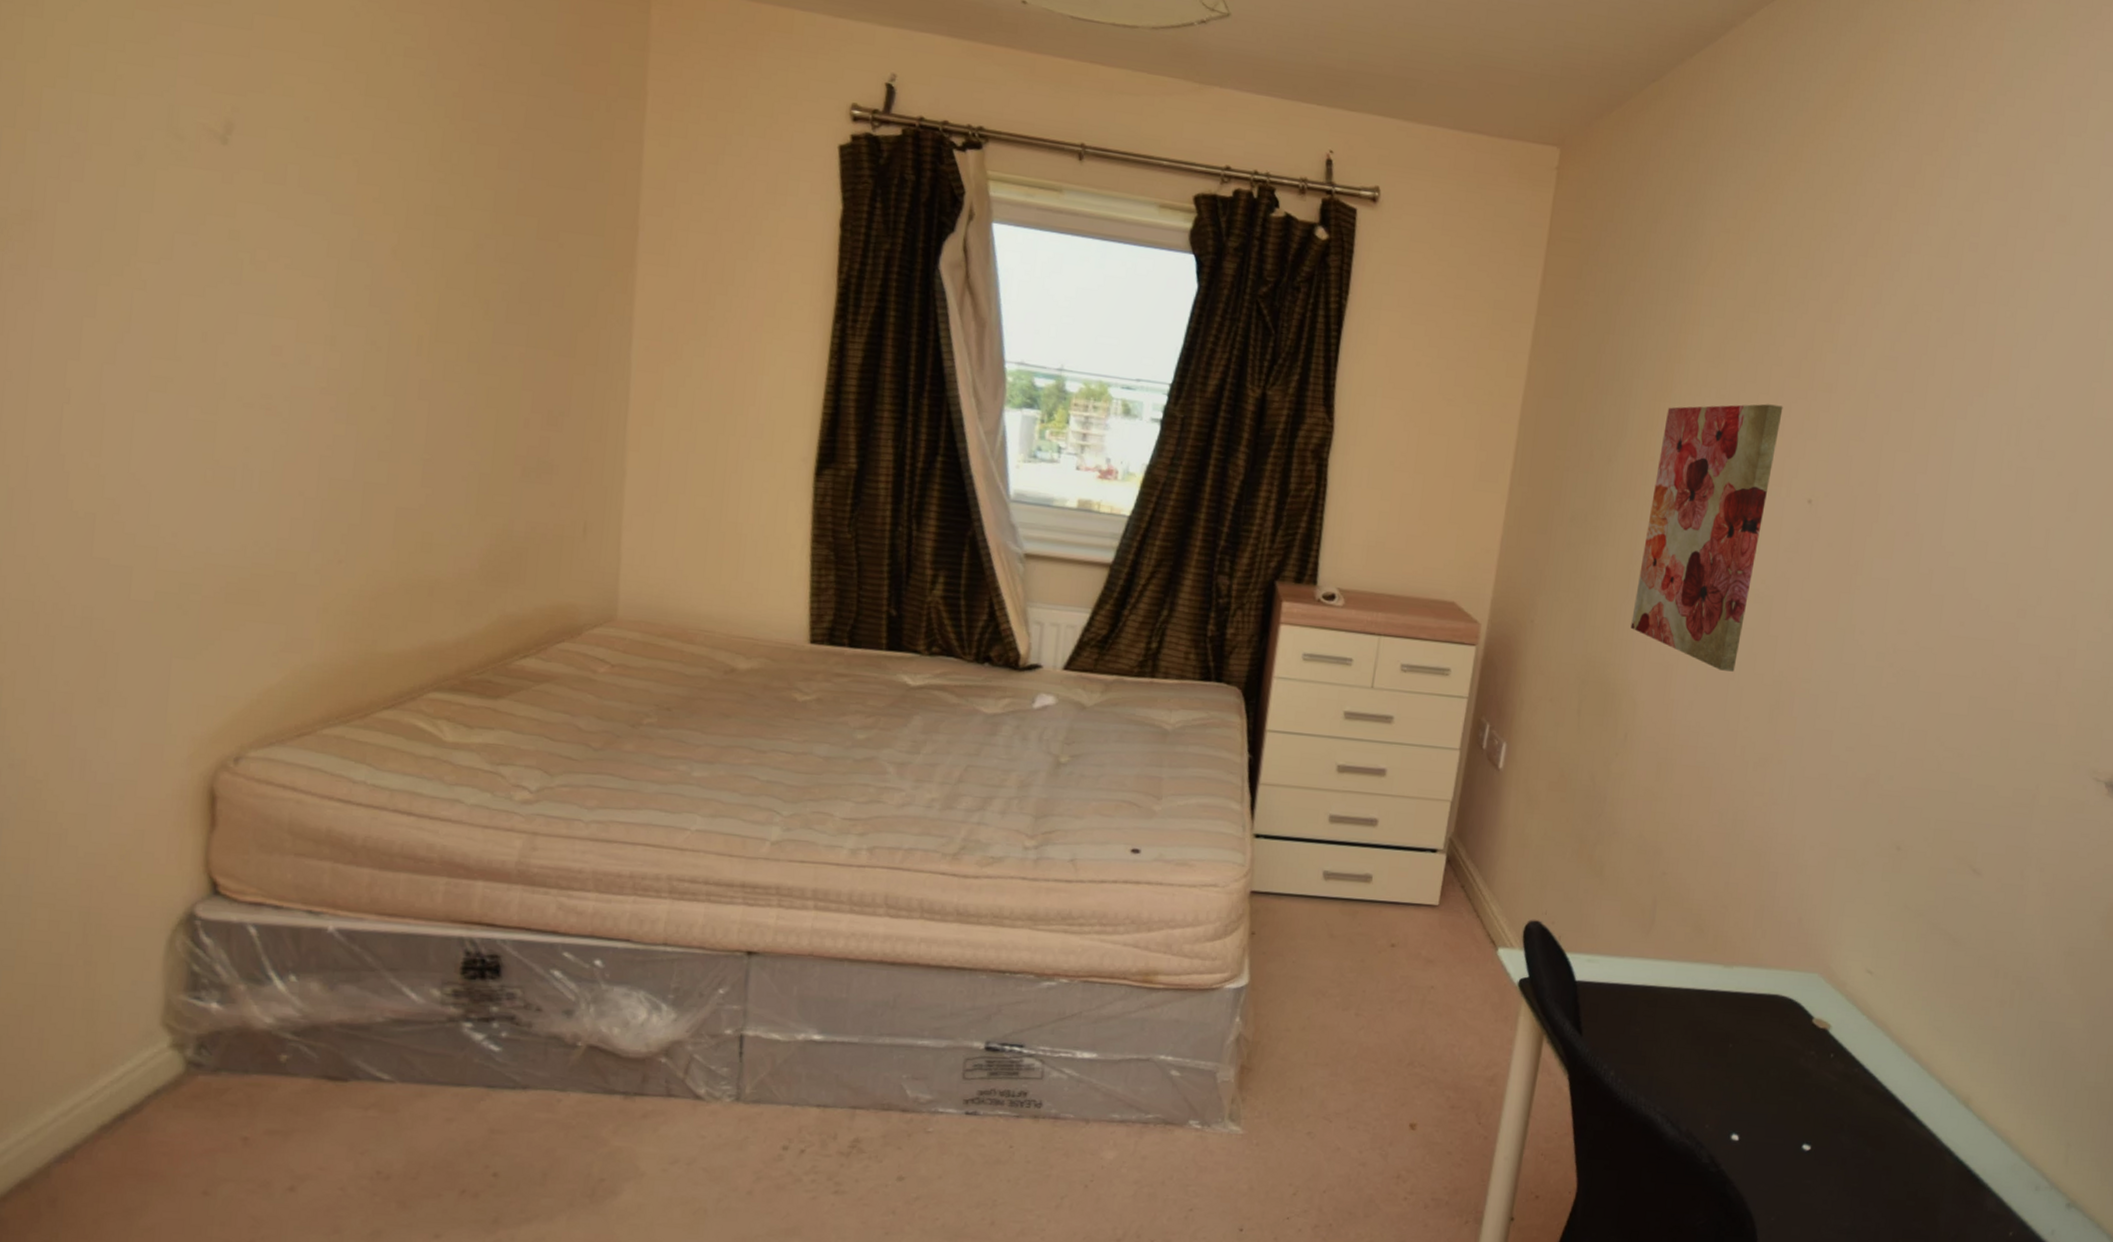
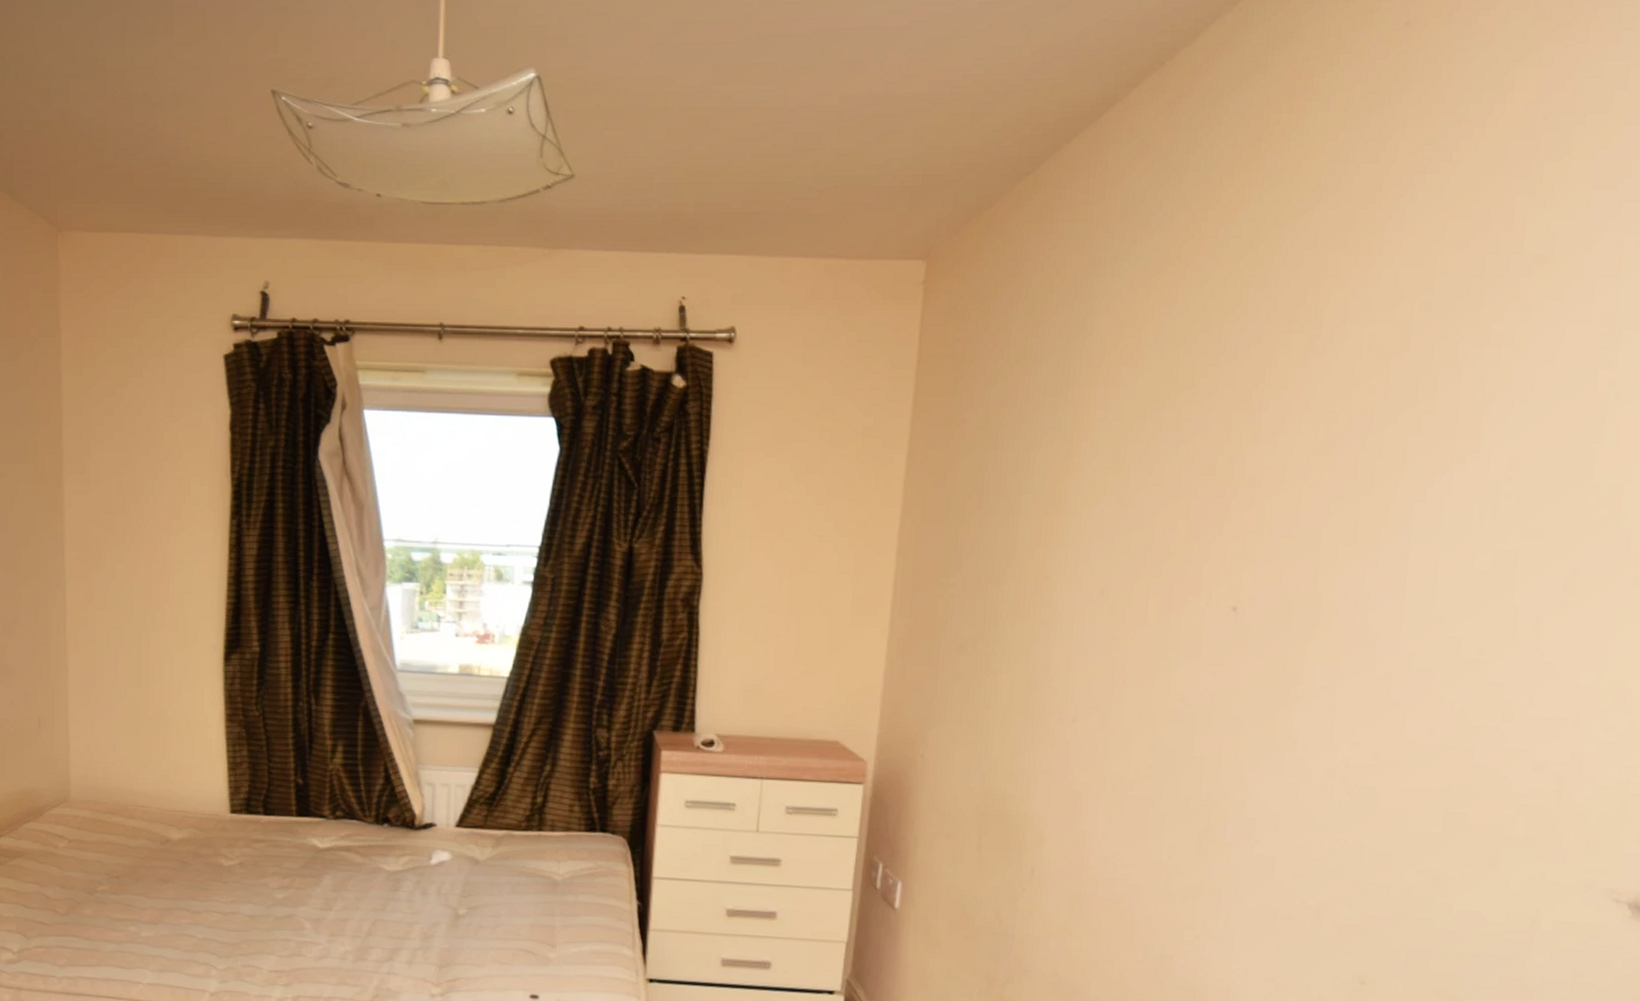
wall art: present [1631,404,1783,672] -> none [1032,507,1197,798]

